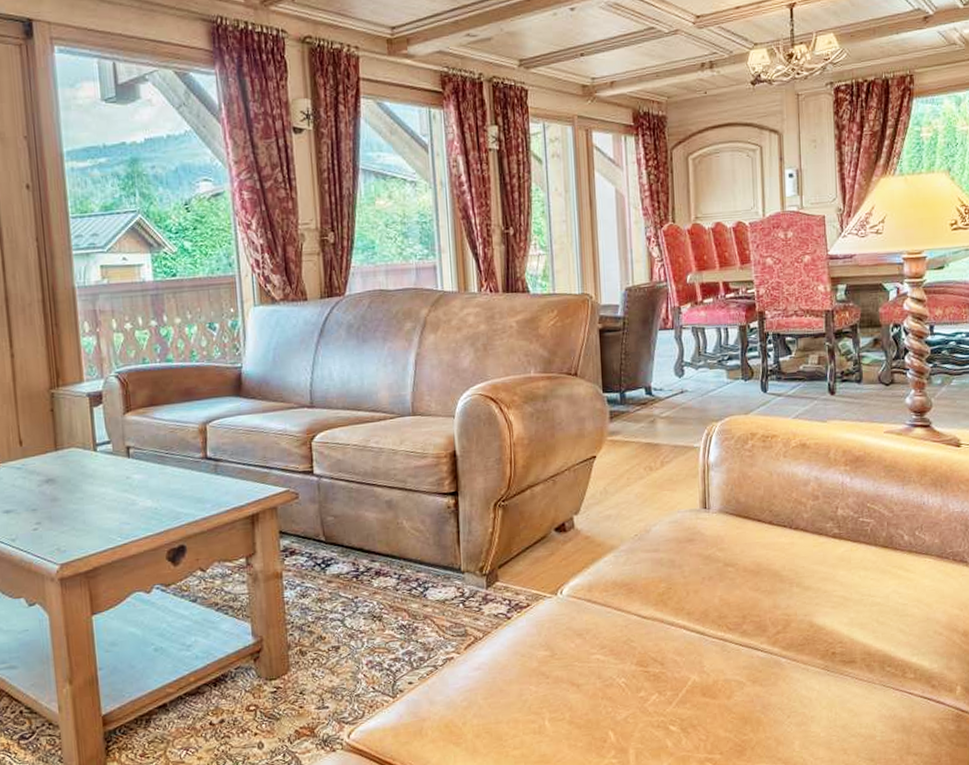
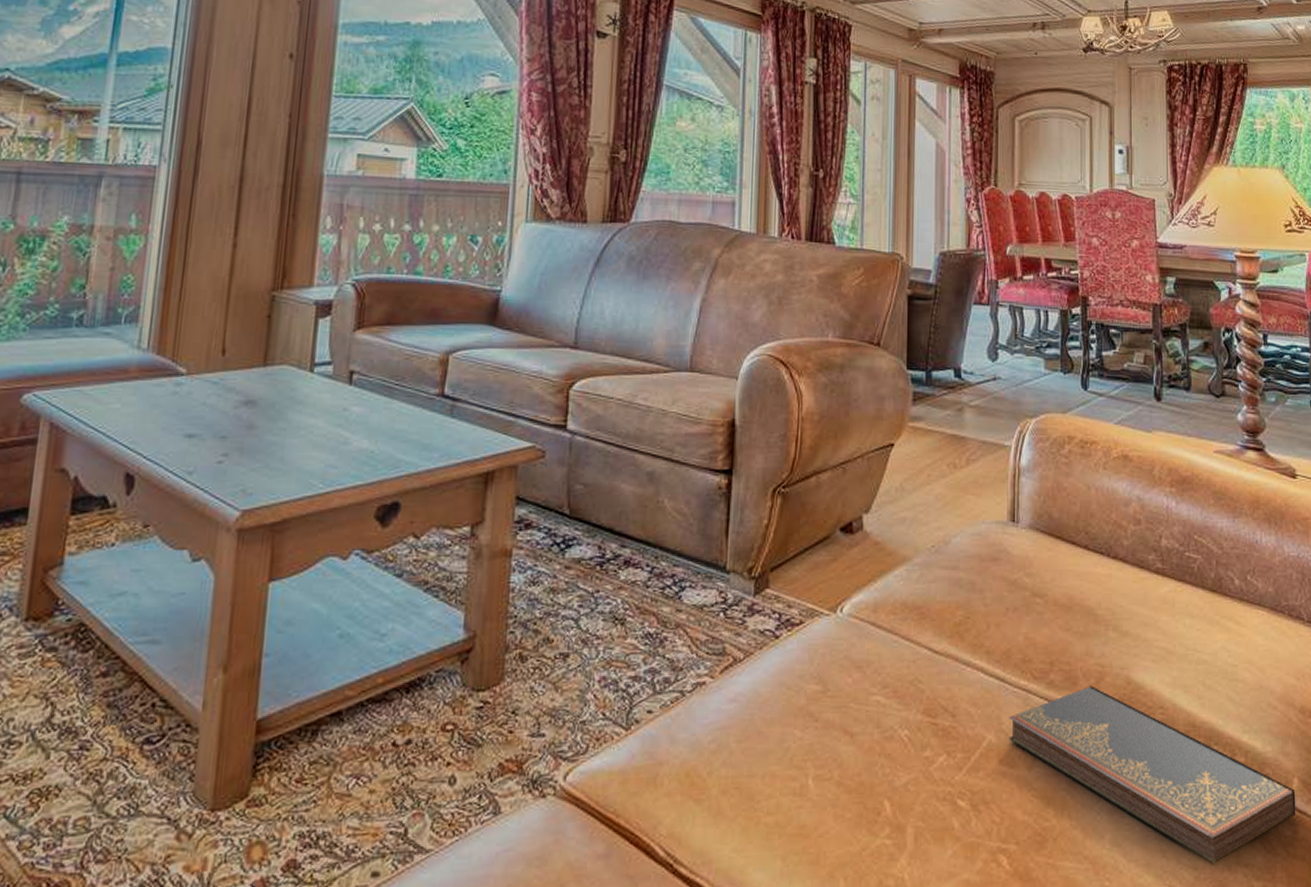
hardcover book: none [709,631,959,756] -> present [1008,686,1296,864]

